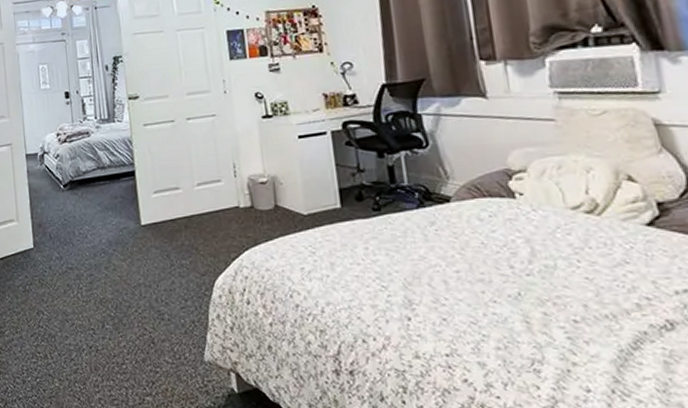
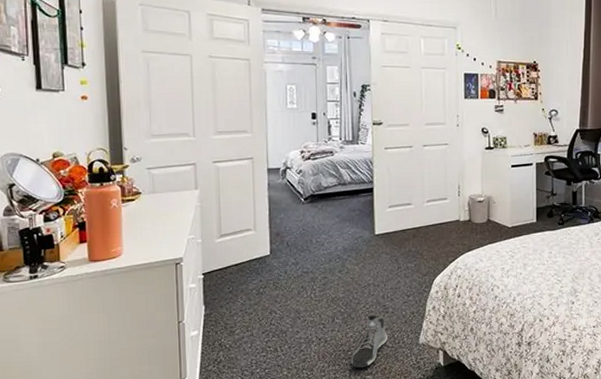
sneaker: none [126,322,166,387] -> present [351,315,387,368]

